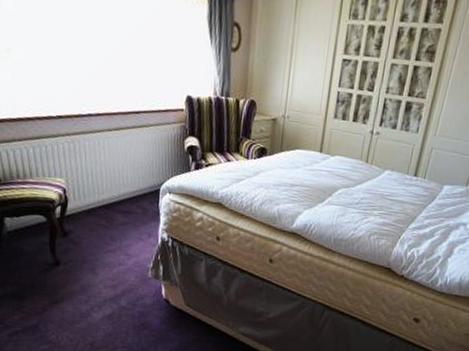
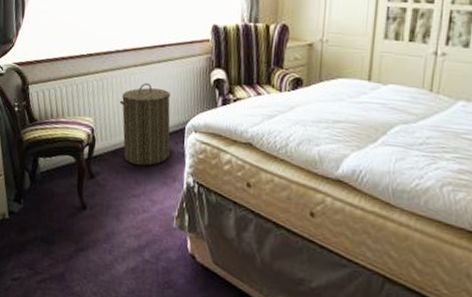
laundry hamper: none [93,146,146,224] -> present [119,82,171,166]

